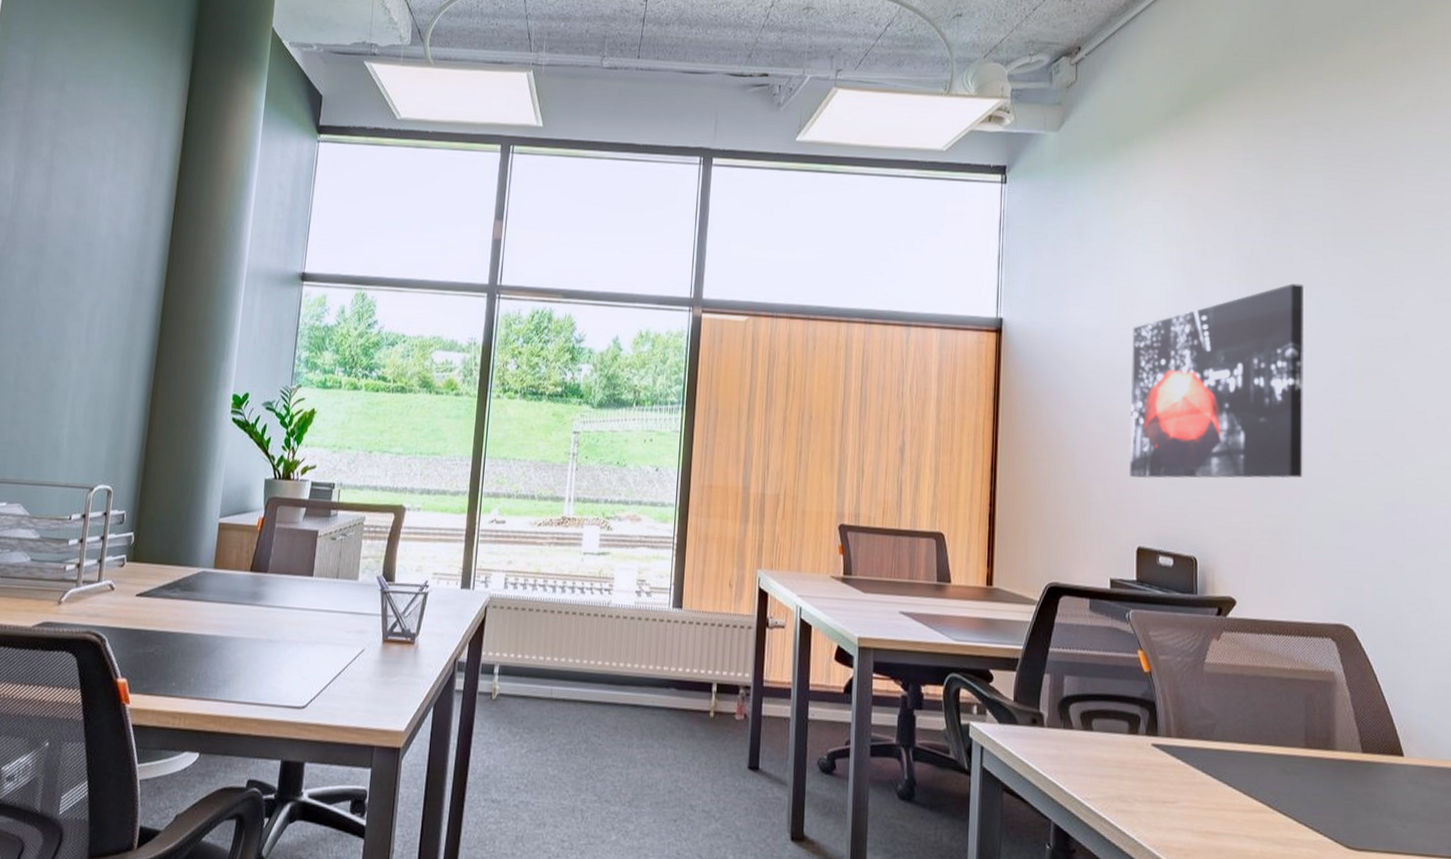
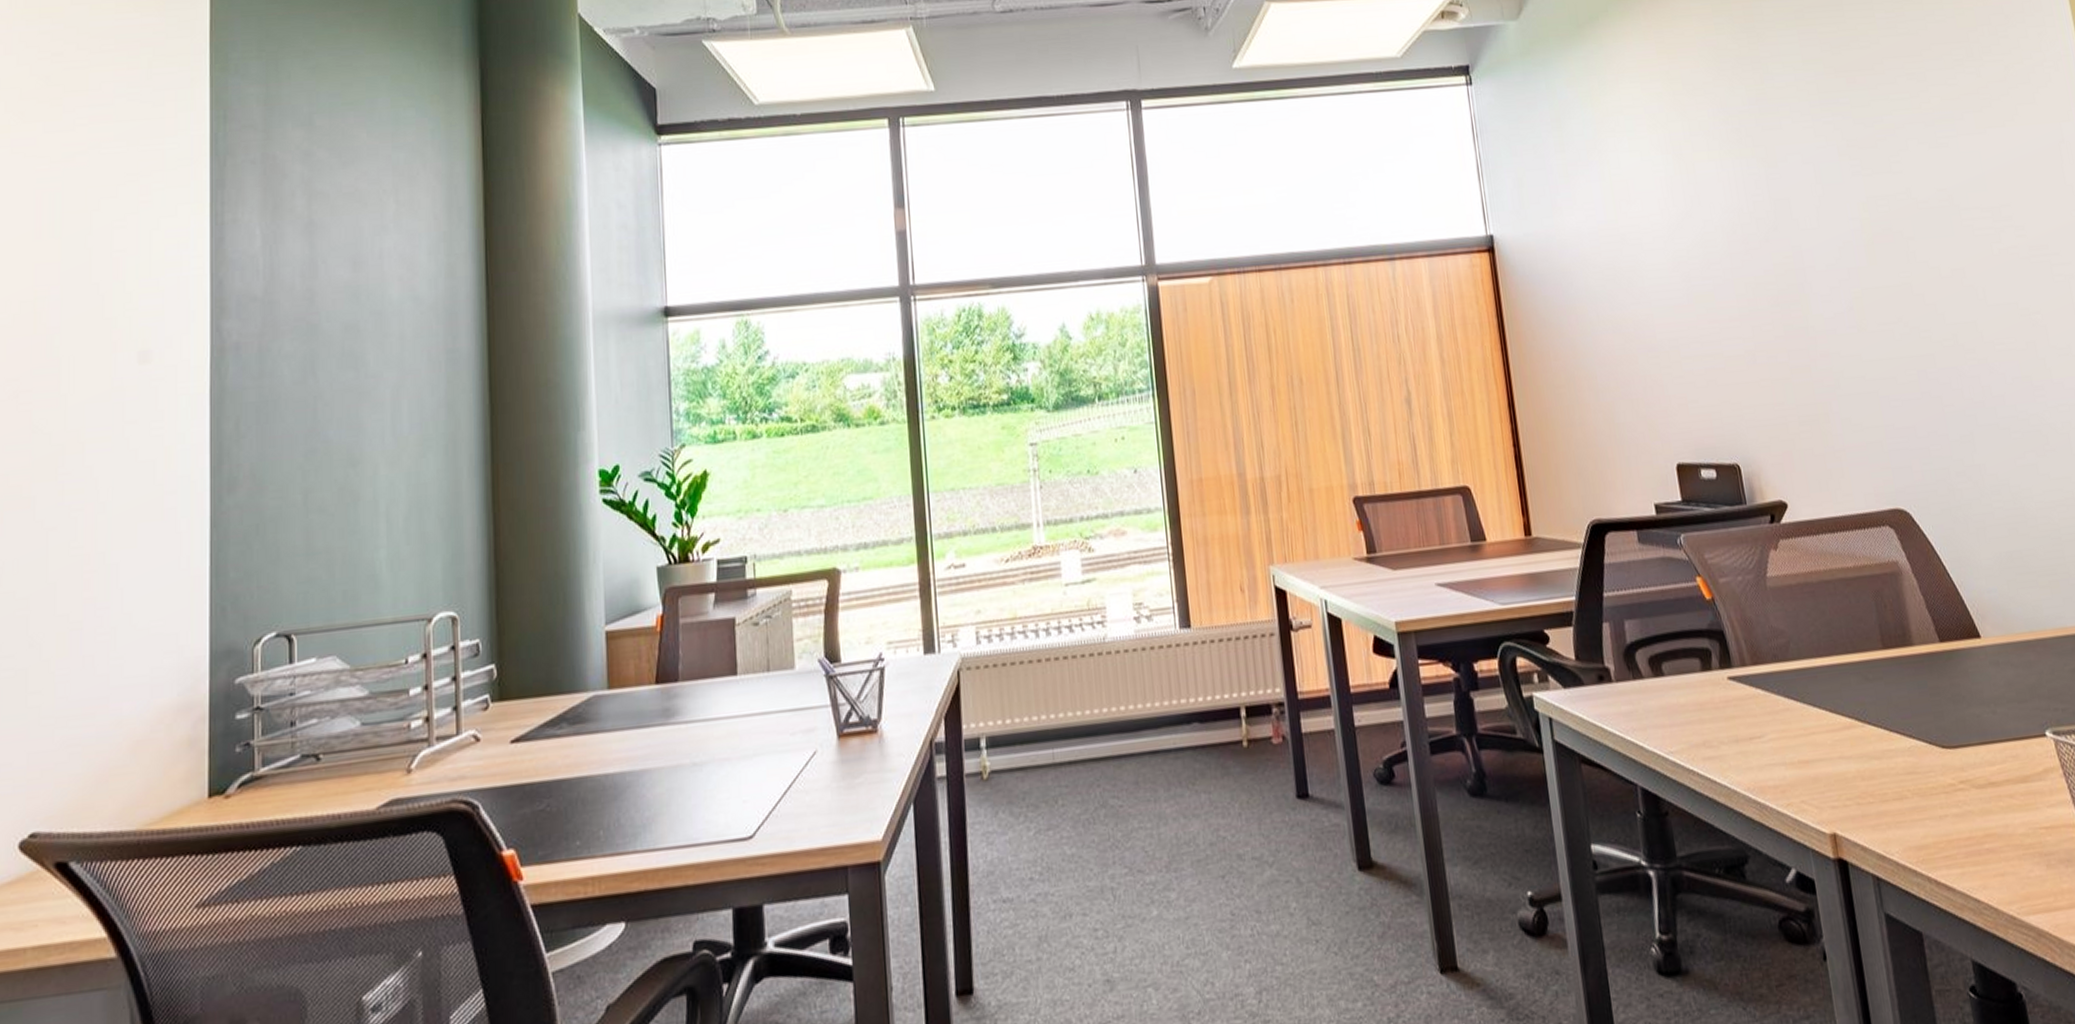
wall art: present [1129,284,1305,479] -> none [1632,151,1831,388]

